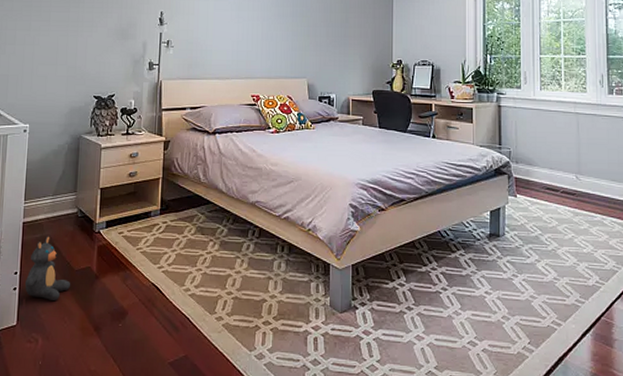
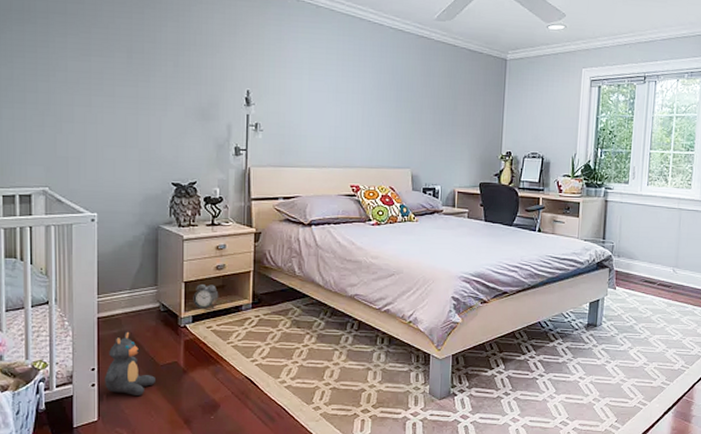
alarm clock: none [107,191,131,215] -> present [193,284,219,309]

